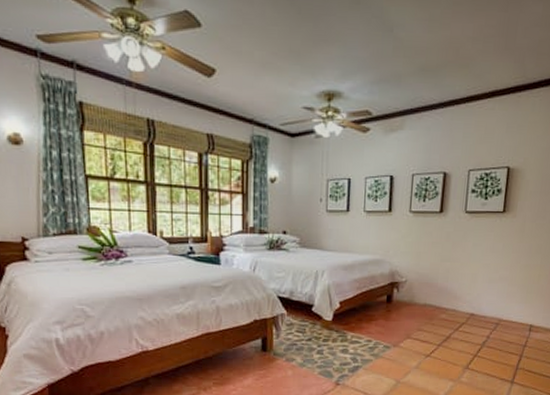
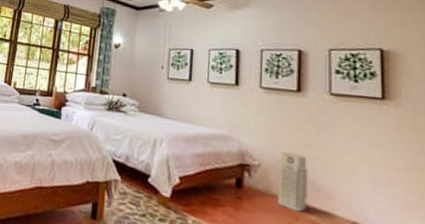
air purifier: none [418,267,444,313] -> present [278,151,309,212]

